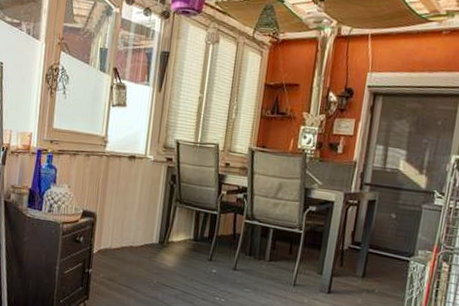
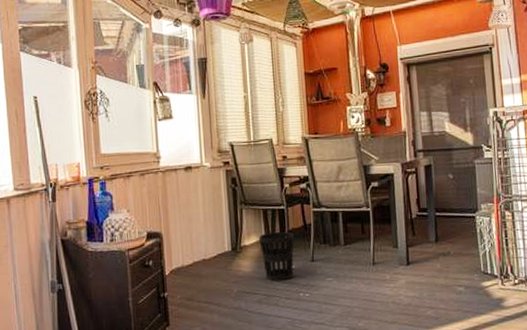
wastebasket: none [186,234,221,282] -> present [259,231,294,281]

